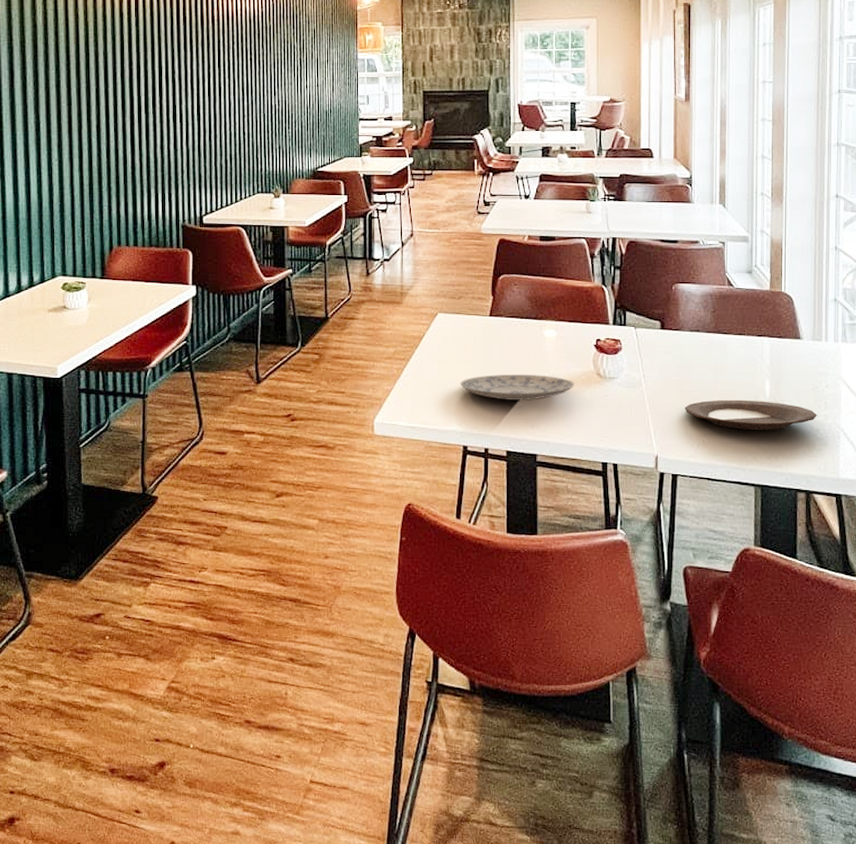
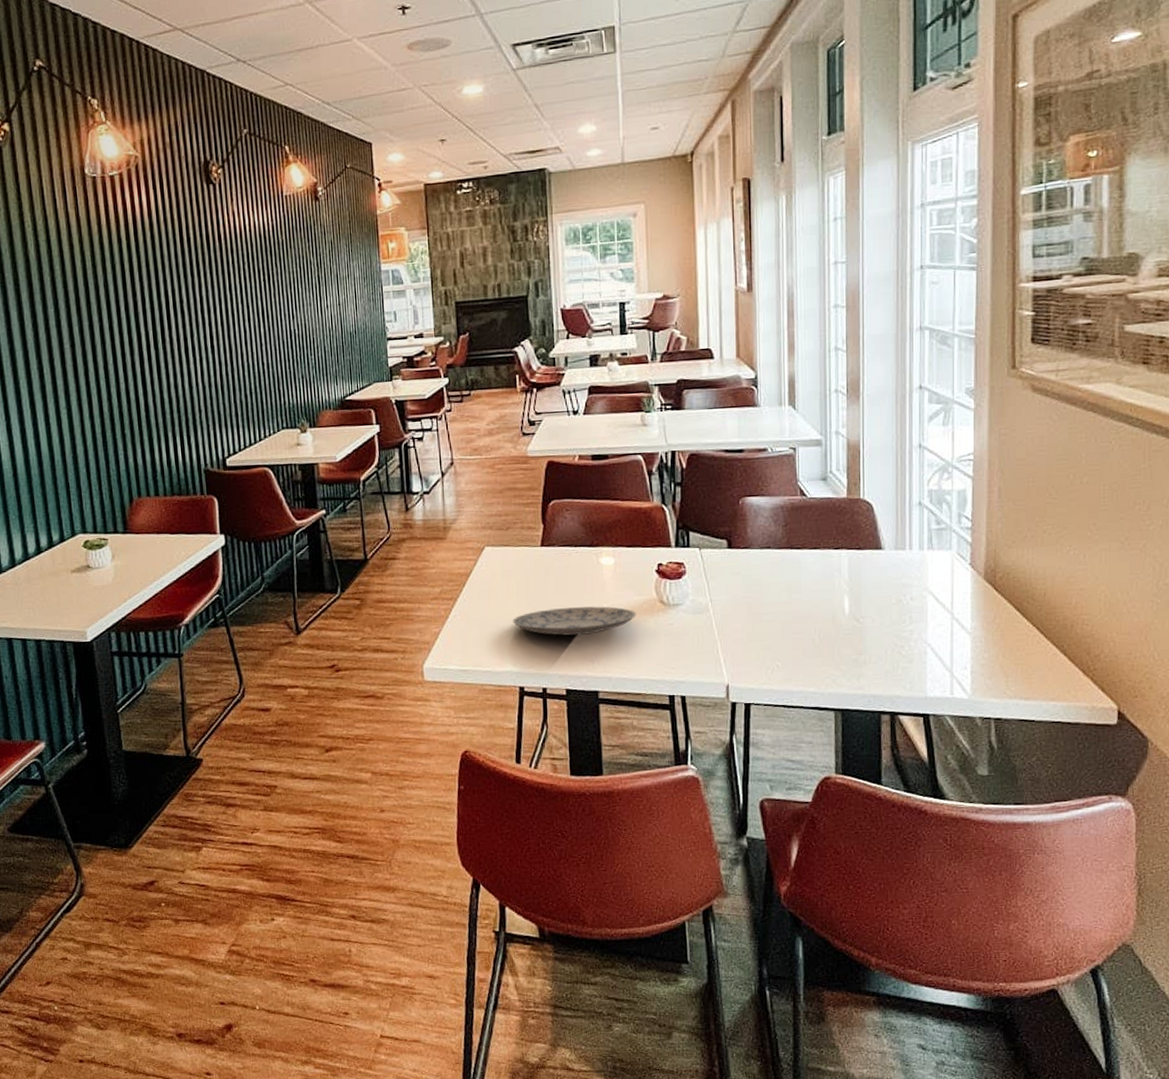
plate: present [684,399,817,430] -> none [756,619,901,652]

